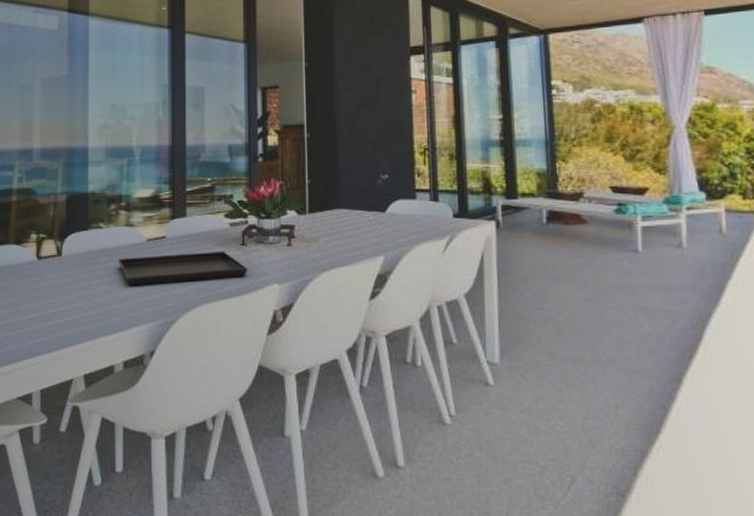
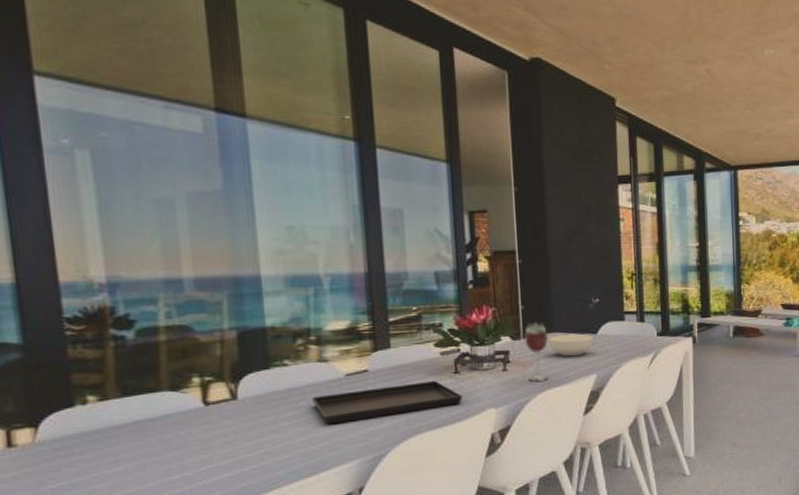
wineglass: none [310,197,333,260] -> present [524,322,549,383]
bowl: none [333,212,382,235] -> present [548,334,594,357]

